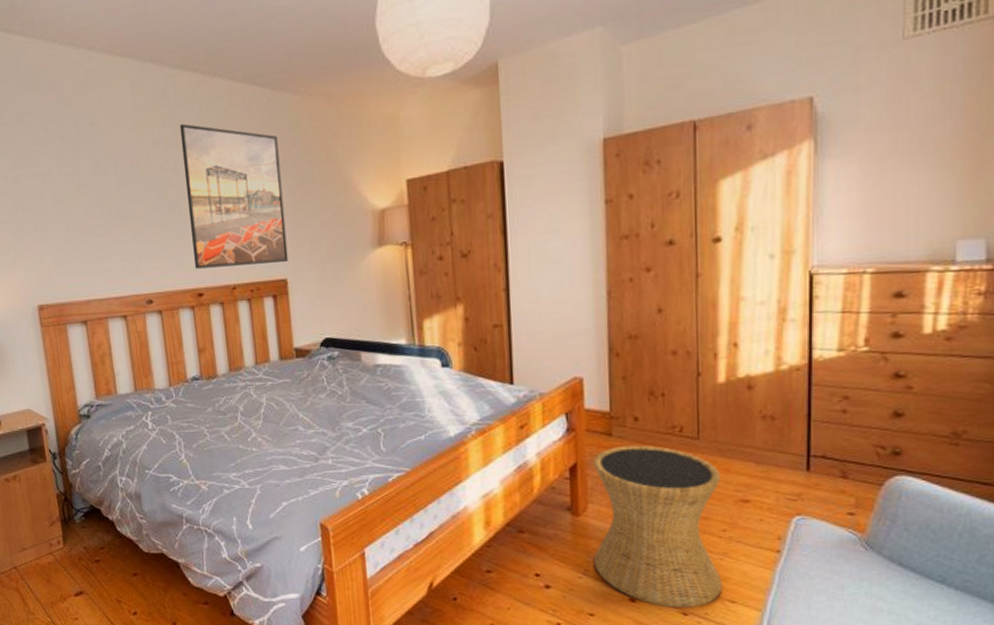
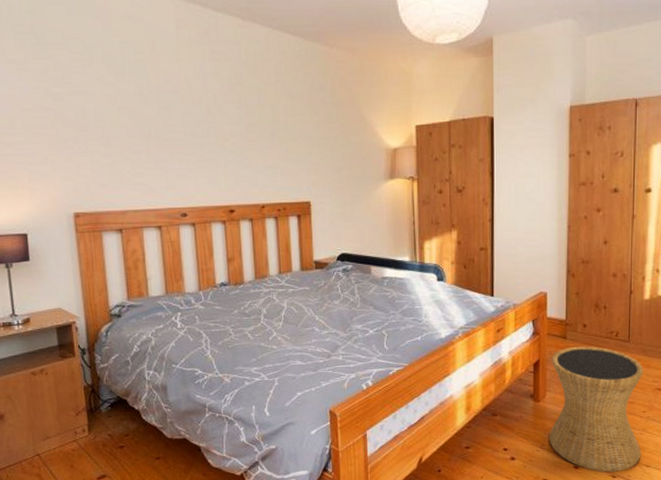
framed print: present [179,123,289,269] -> none [219,60,313,188]

